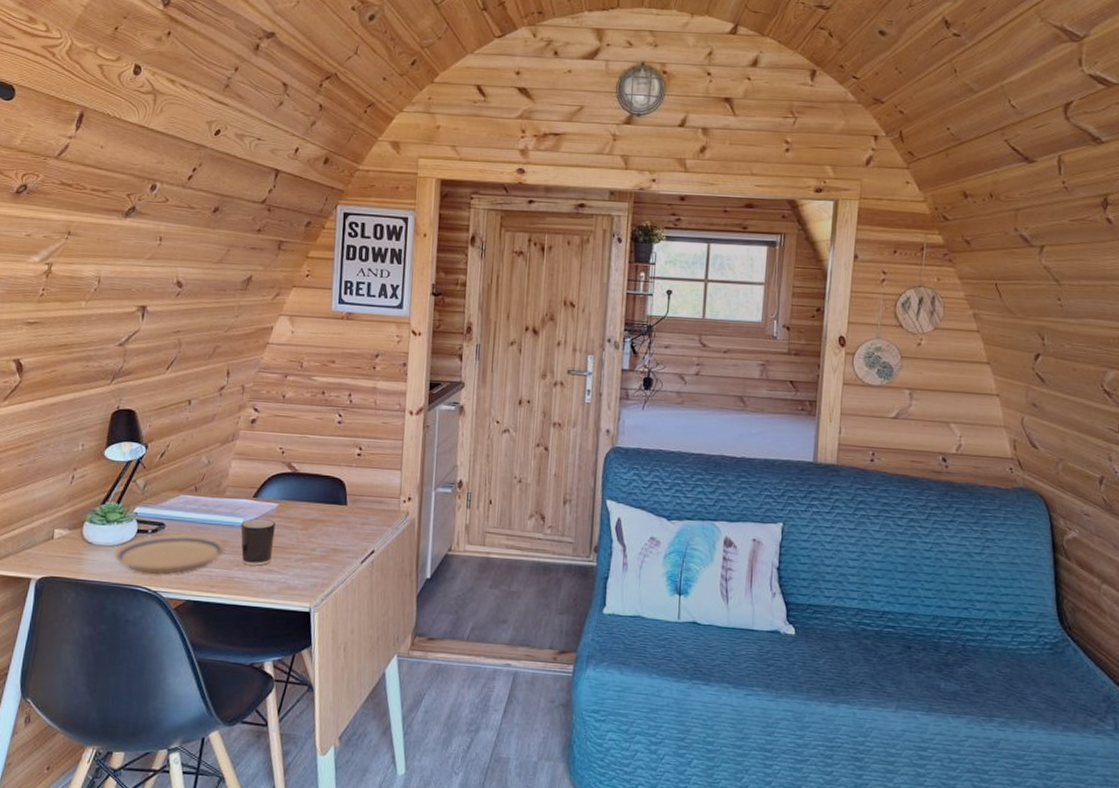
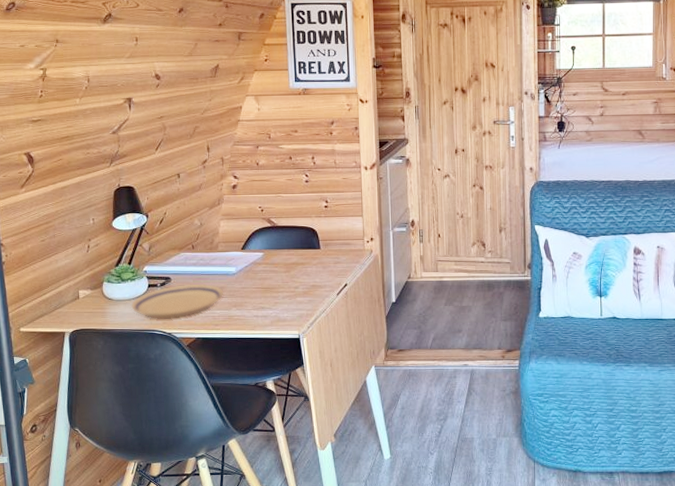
mug: present [240,518,276,566] -> none [234,267,263,305]

